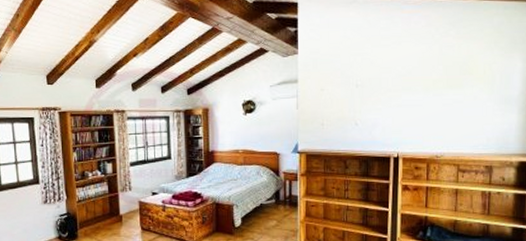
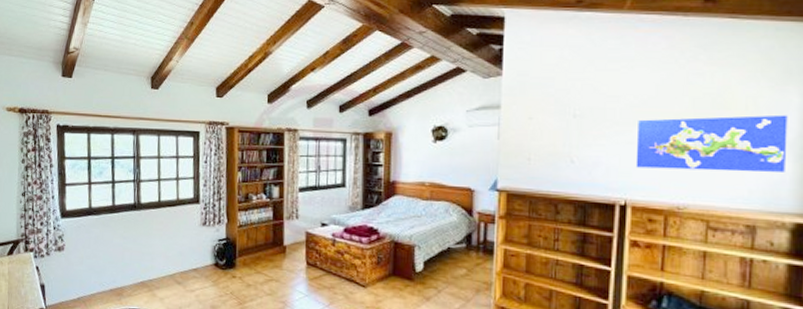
world map: none [404,77,513,126] -> present [635,114,788,173]

